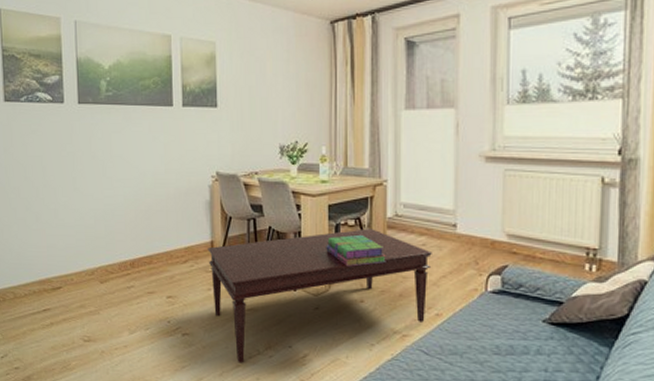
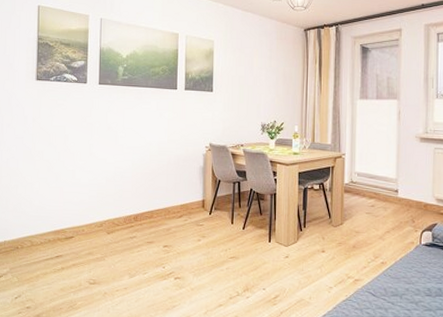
coffee table: present [208,228,432,363] -> none [199,192,379,303]
stack of books: present [326,234,386,267] -> none [296,197,343,223]

